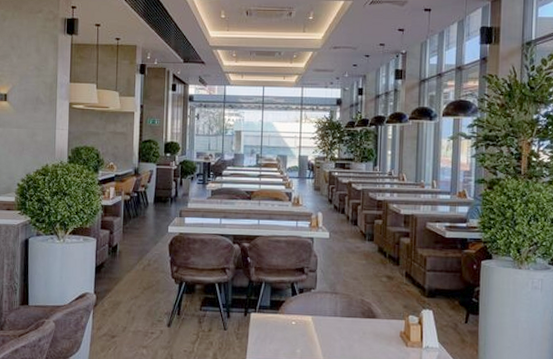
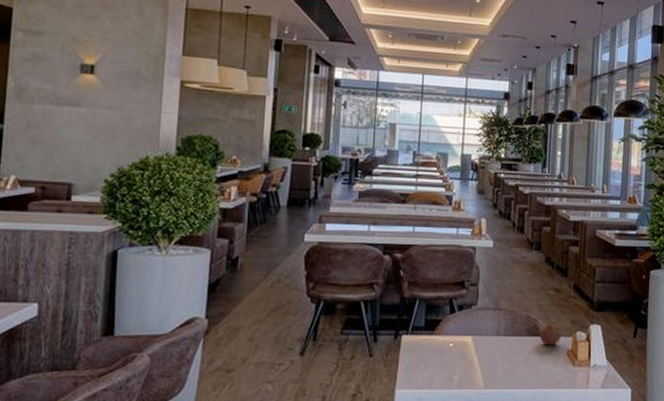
apple: none [372,307,395,328] -> present [538,323,562,346]

